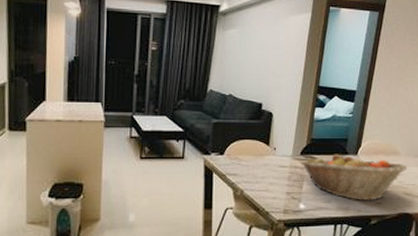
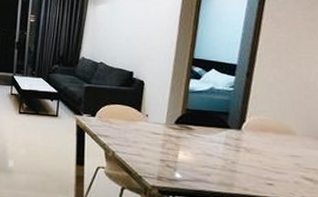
fruit basket: present [301,153,408,201] -> none [175,126,307,181]

